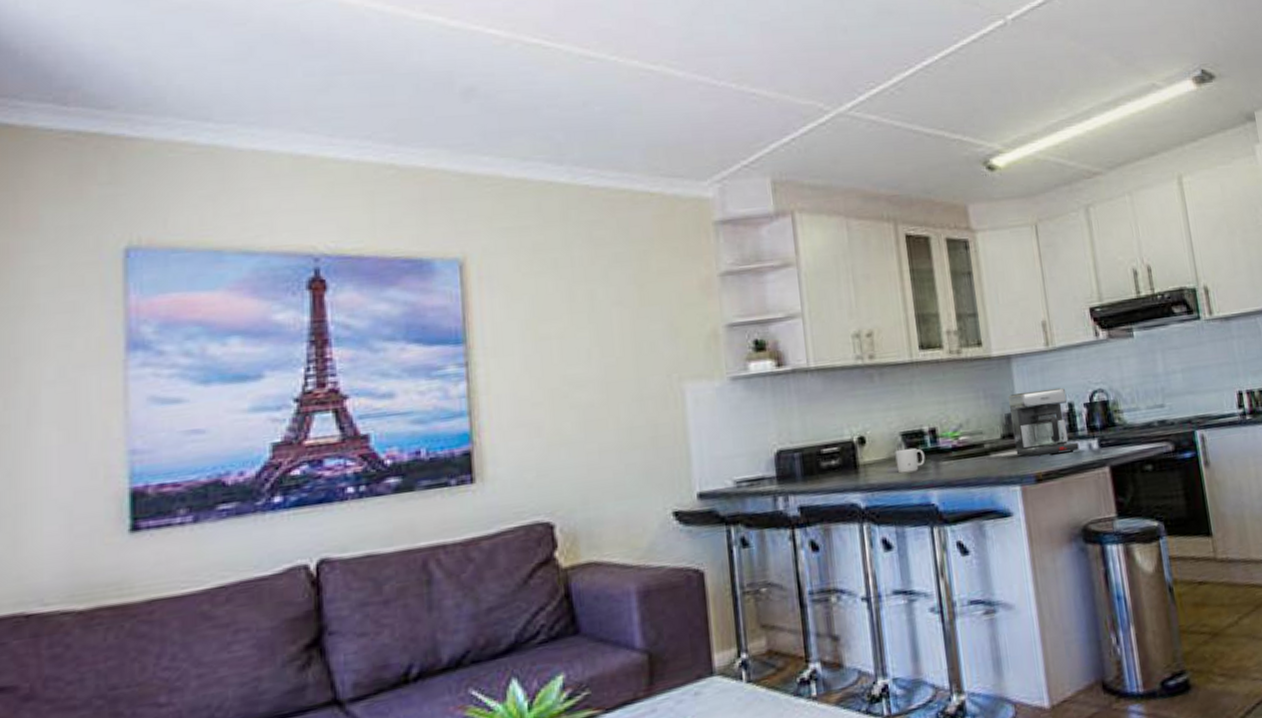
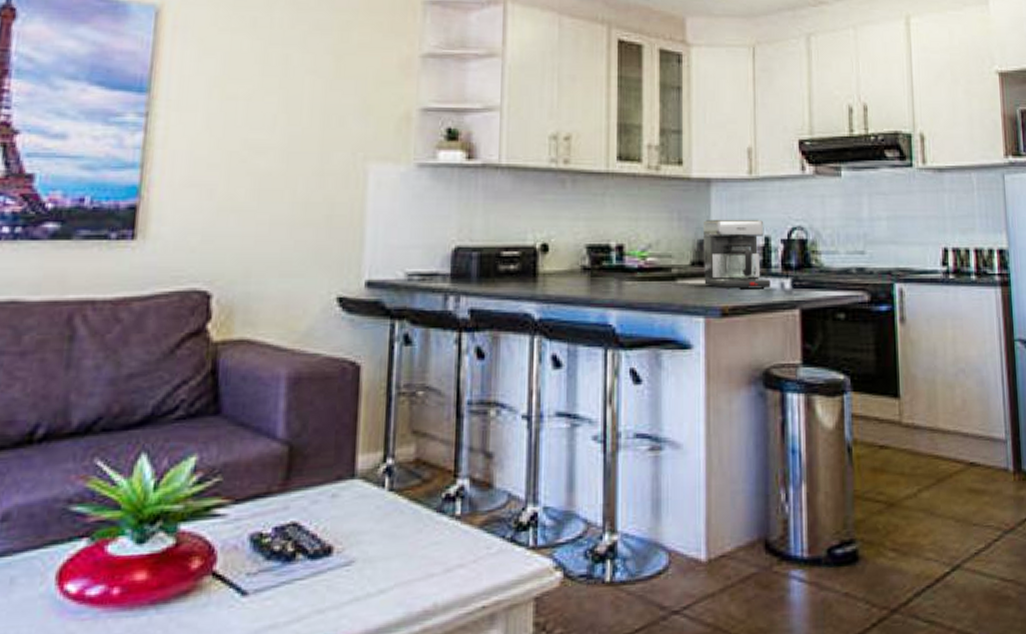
mug: present [895,447,925,474] -> none [577,262,608,288]

